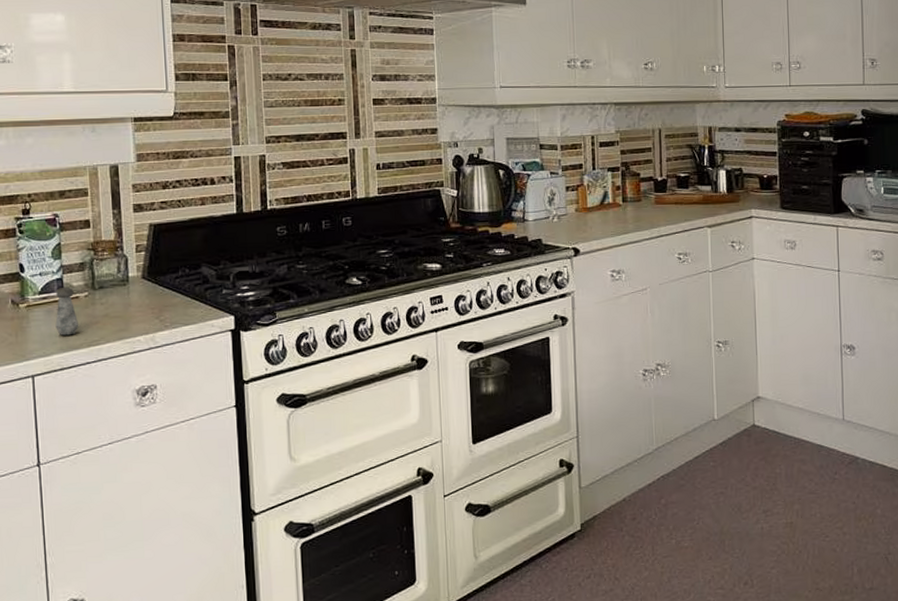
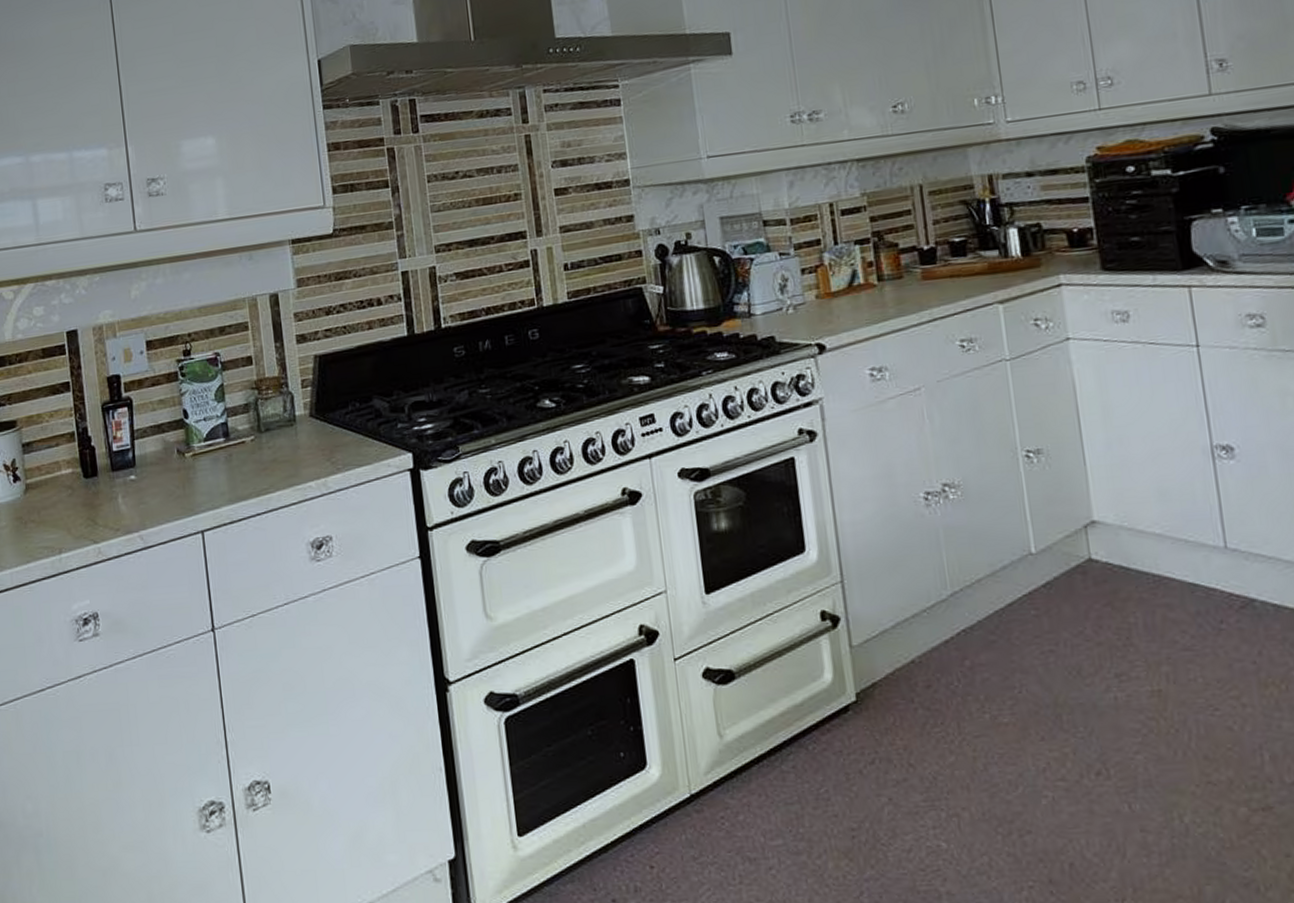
salt shaker: present [55,287,79,336] -> none [221,432,247,486]

